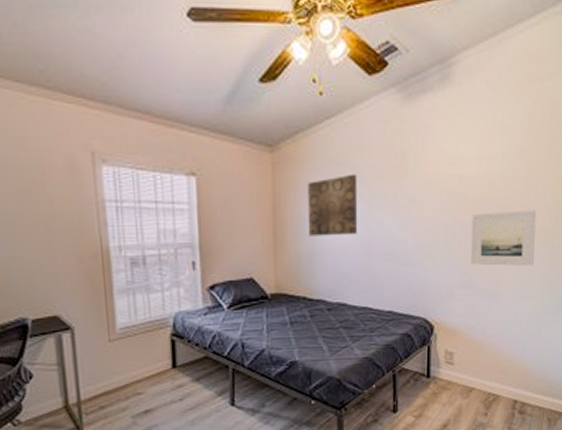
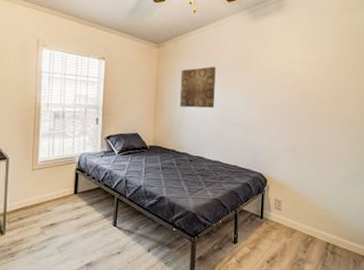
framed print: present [471,210,537,266] -> none [296,100,345,141]

